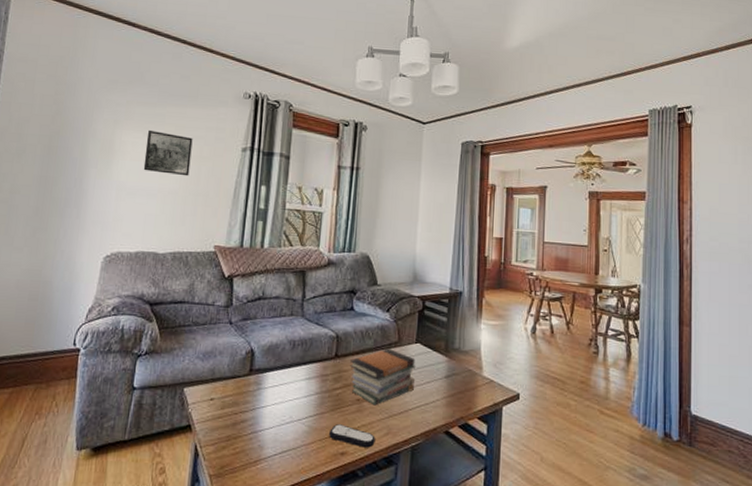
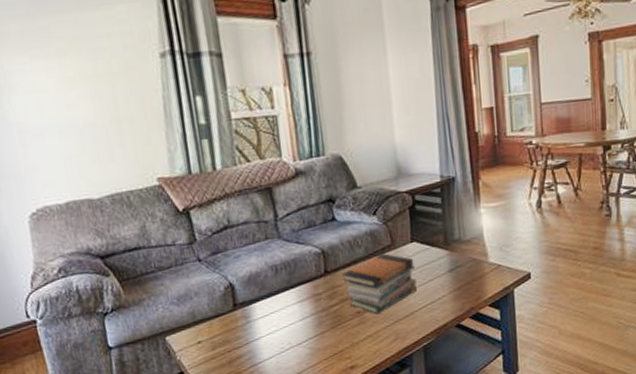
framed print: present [143,129,193,176] -> none [34,50,103,104]
remote control: present [329,424,375,448] -> none [334,339,385,358]

